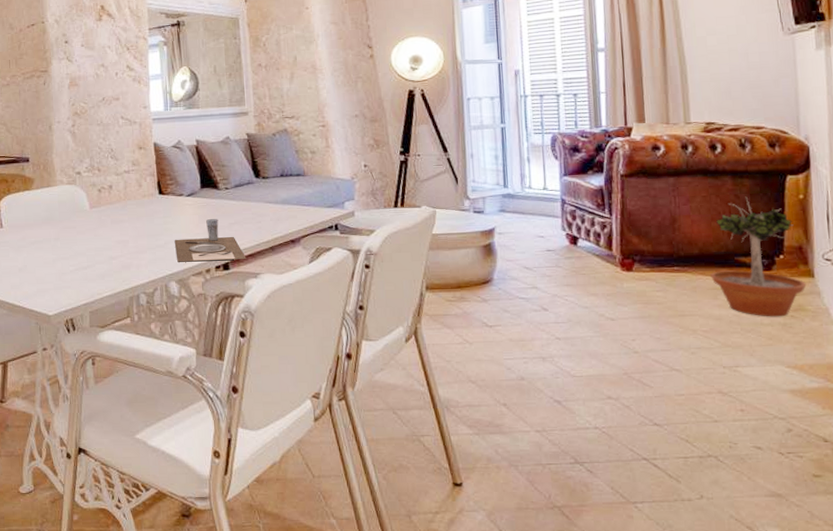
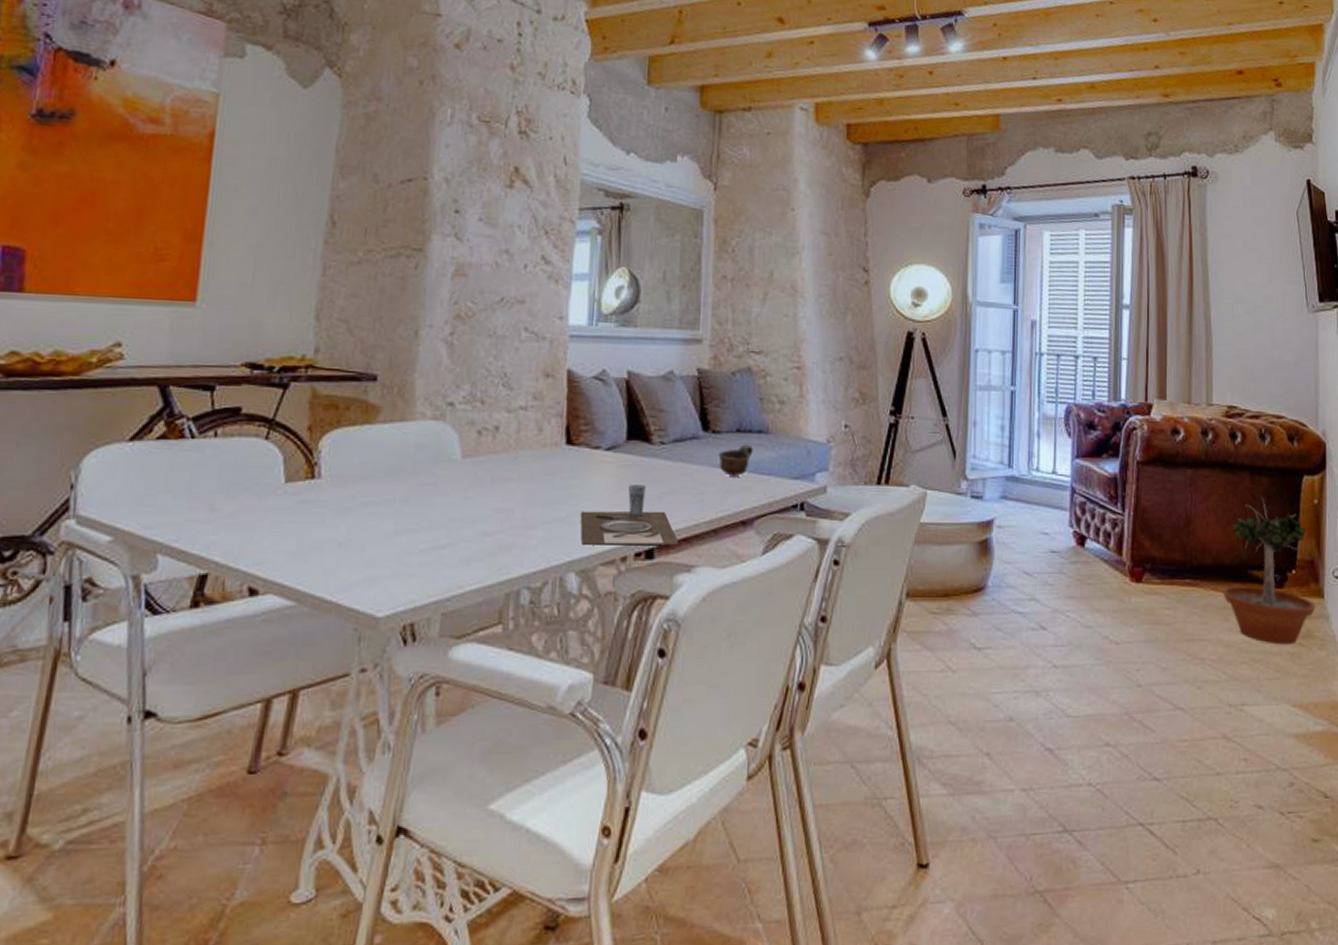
cup: none [268,185,295,209] -> present [718,444,753,476]

